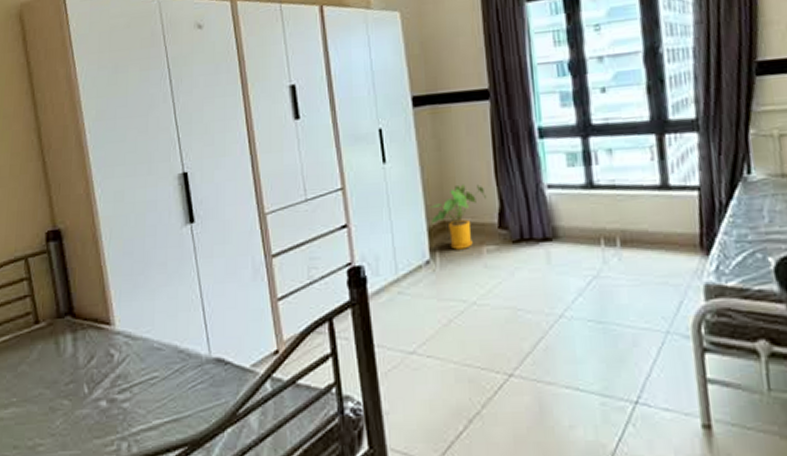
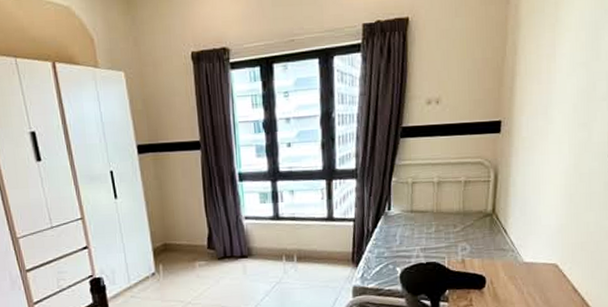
house plant: present [430,184,488,250] -> none [154,215,199,265]

